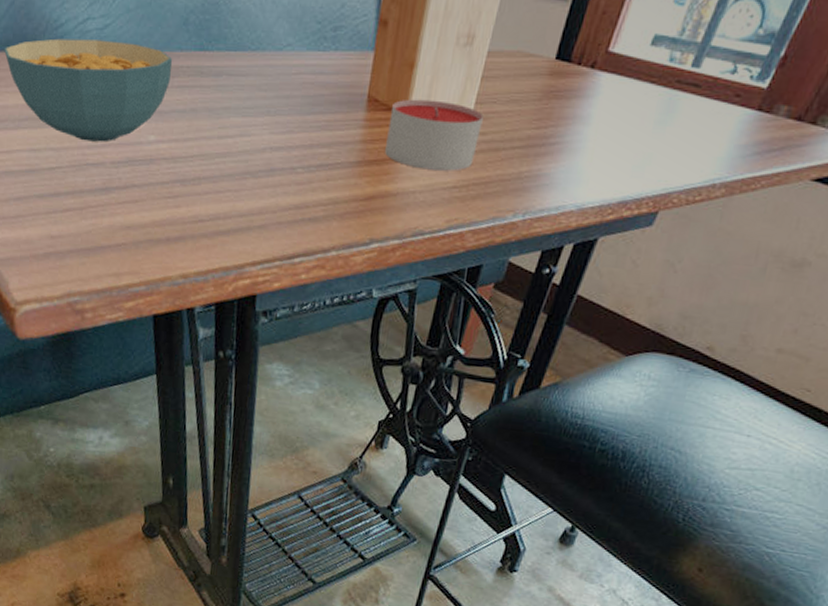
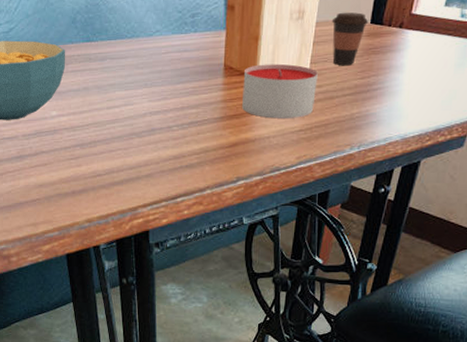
coffee cup: none [503,41,554,111] -> present [331,12,369,66]

